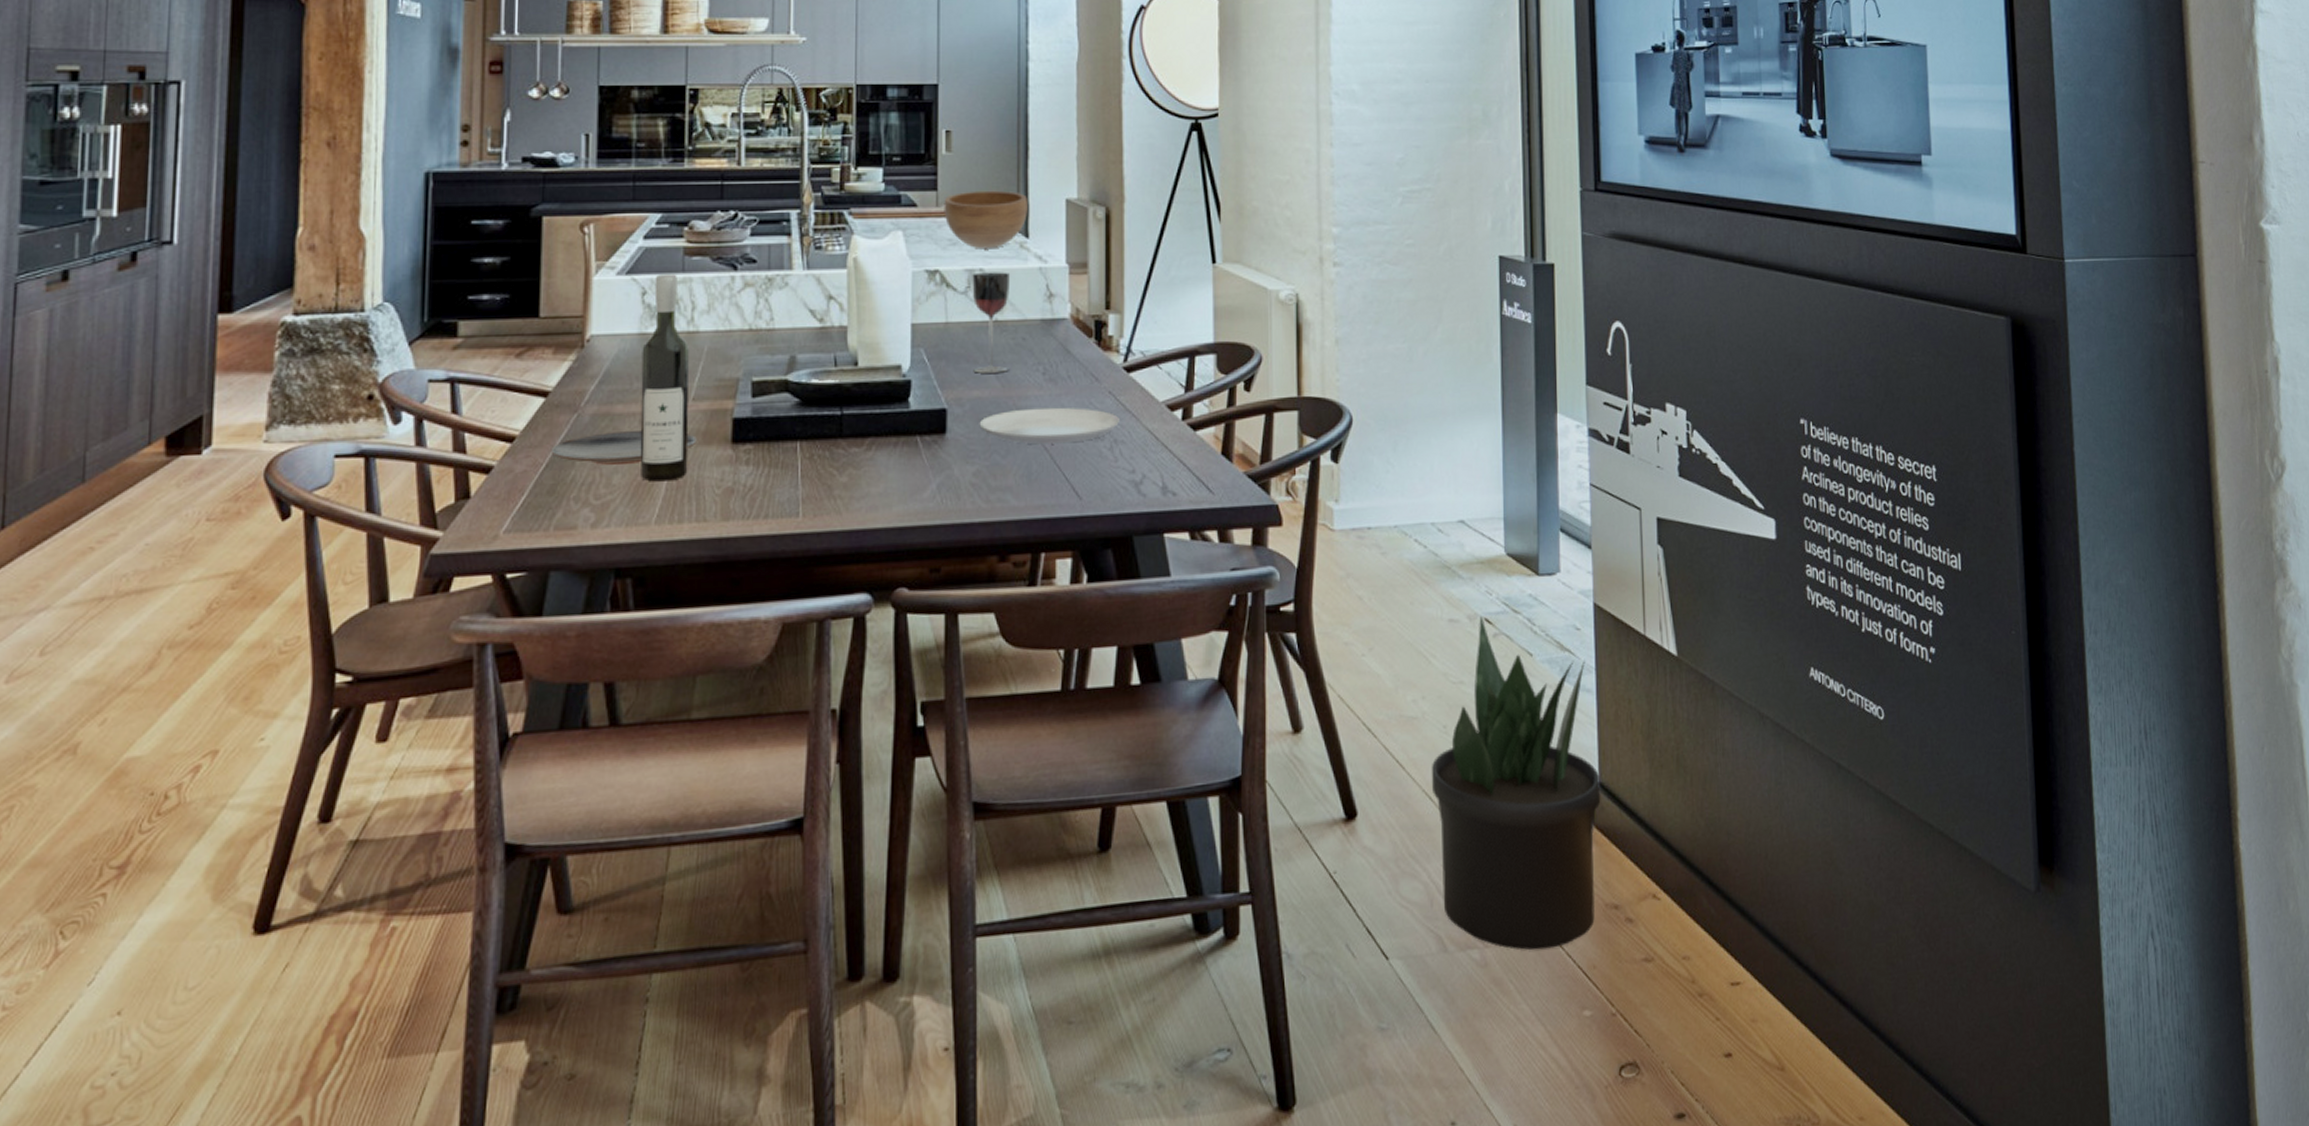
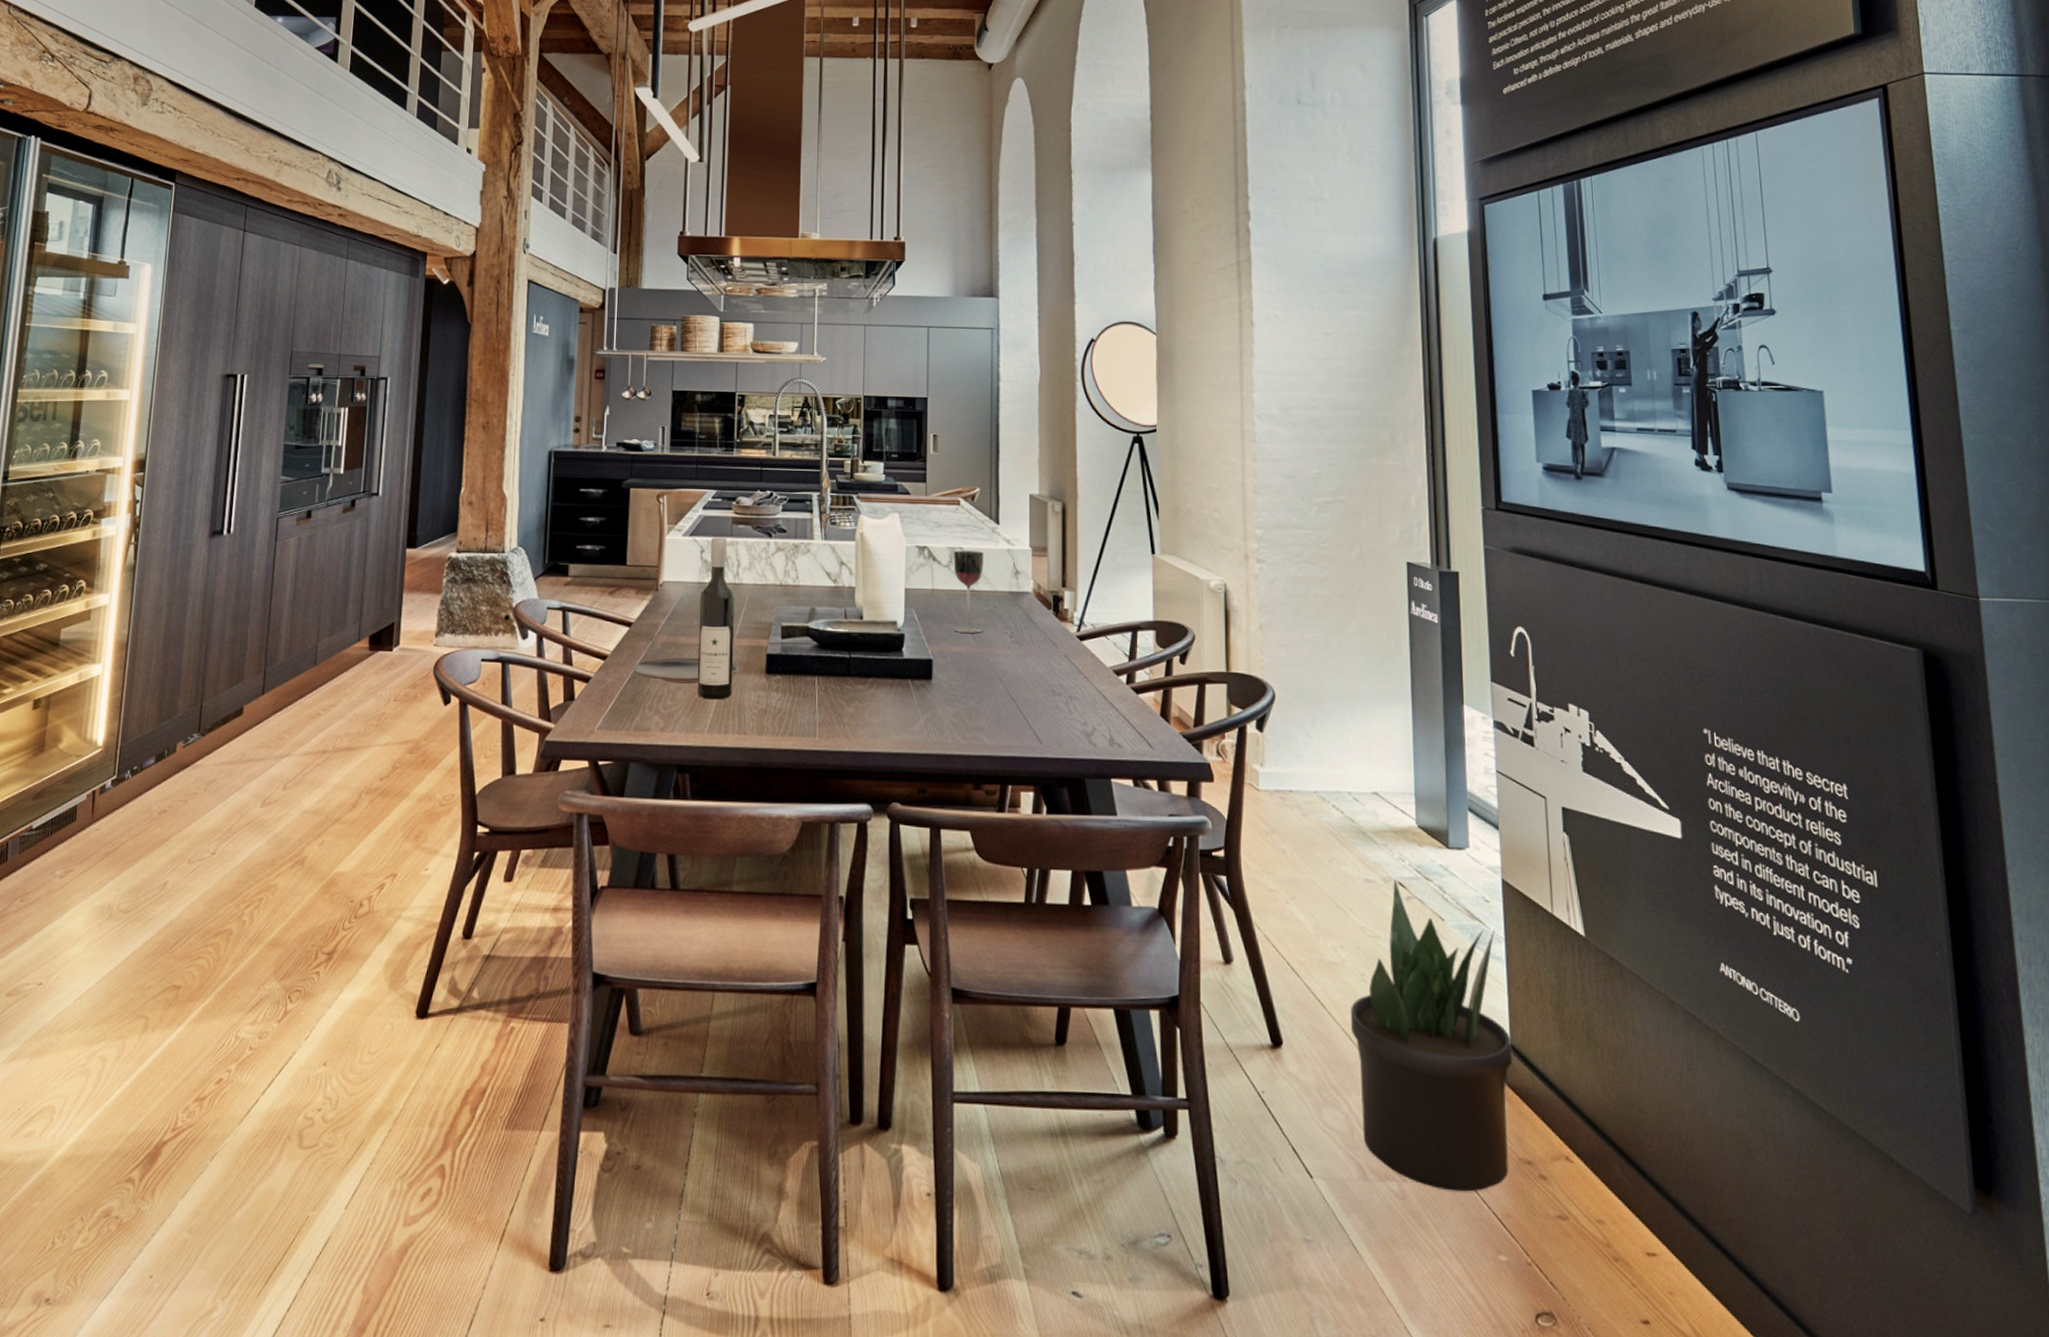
bowl: present [944,190,1028,250] -> none [931,484,998,532]
plate: present [979,407,1119,445] -> none [958,664,1073,696]

